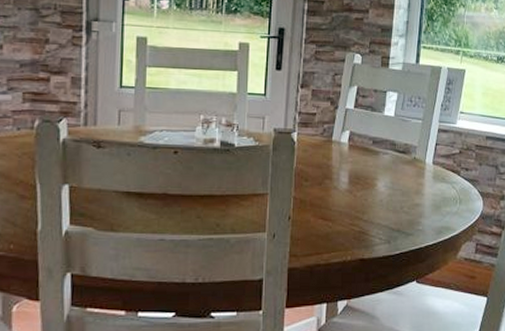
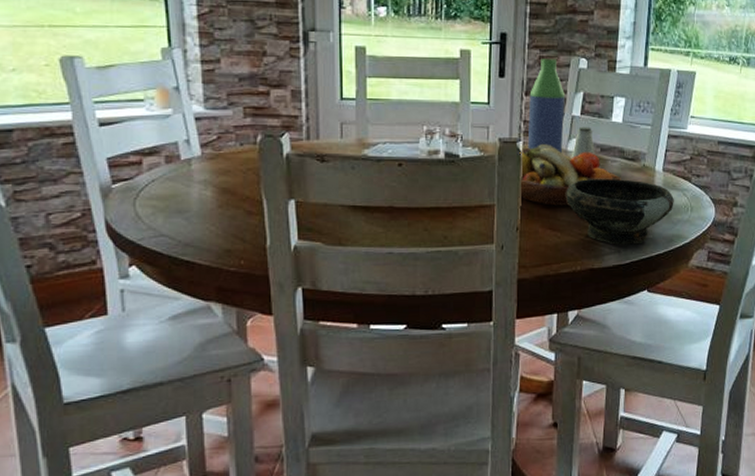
fruit bowl: none [292,136,392,196] -> present [519,144,621,206]
bottle: none [302,53,339,145] -> present [527,58,565,154]
bowl: none [338,169,443,236] -> present [566,178,674,245]
saltshaker: none [344,119,368,149] -> present [571,126,595,158]

